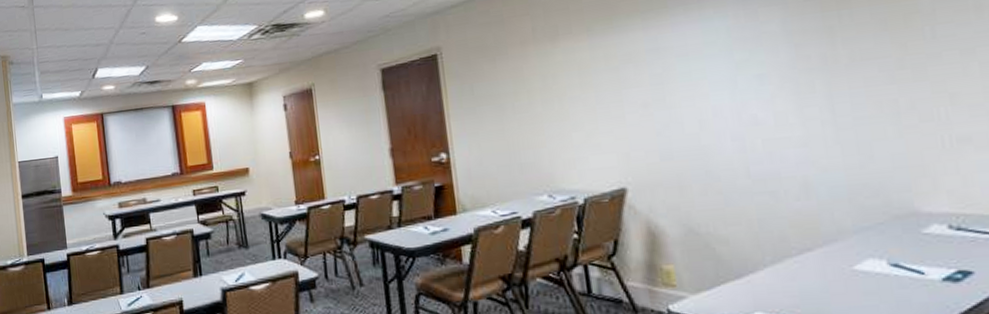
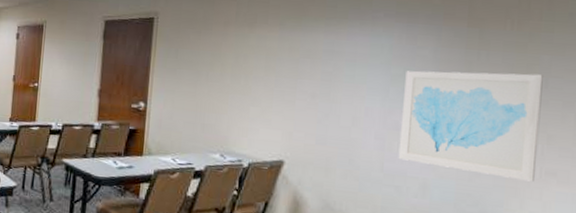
wall art: none [753,23,945,160] -> present [398,71,543,182]

